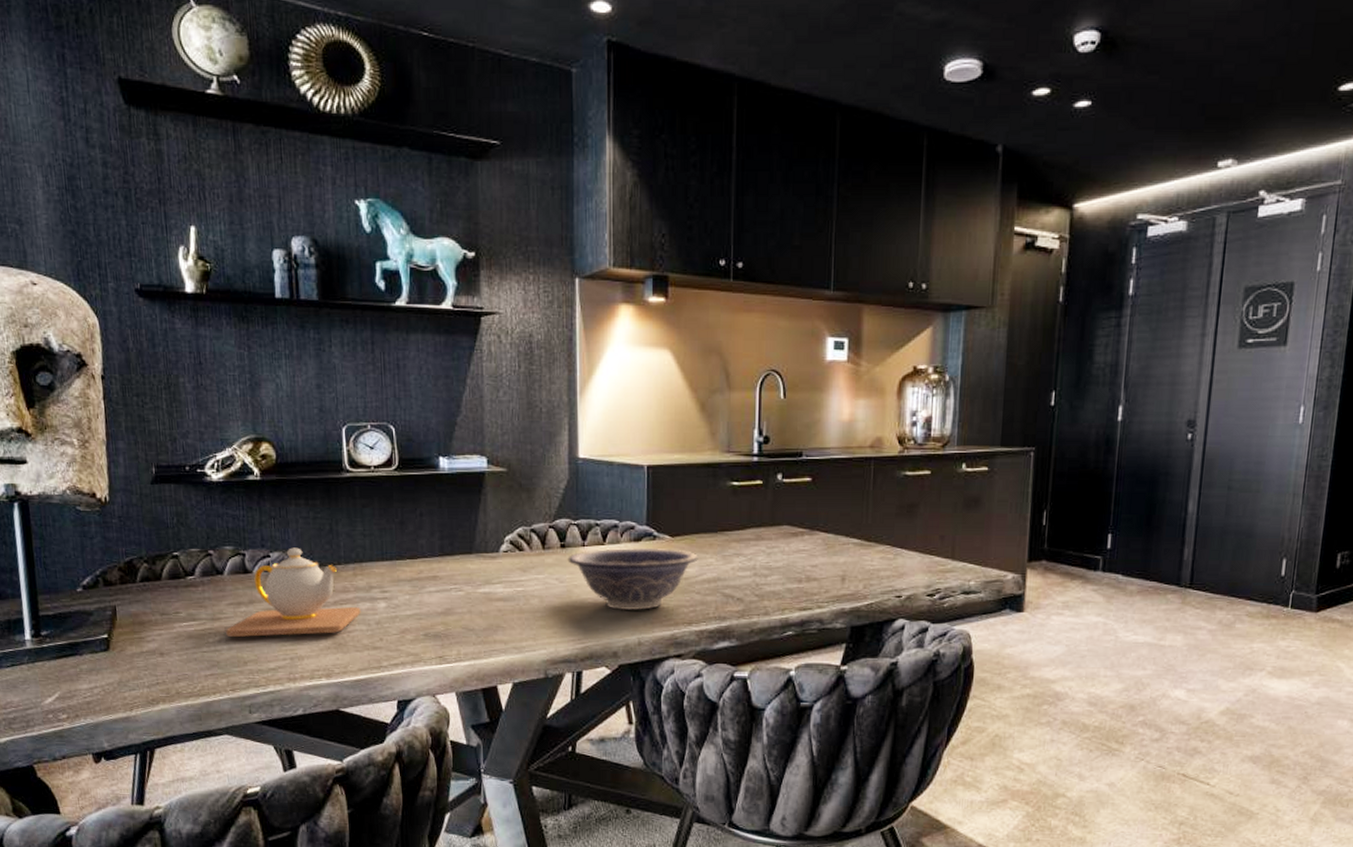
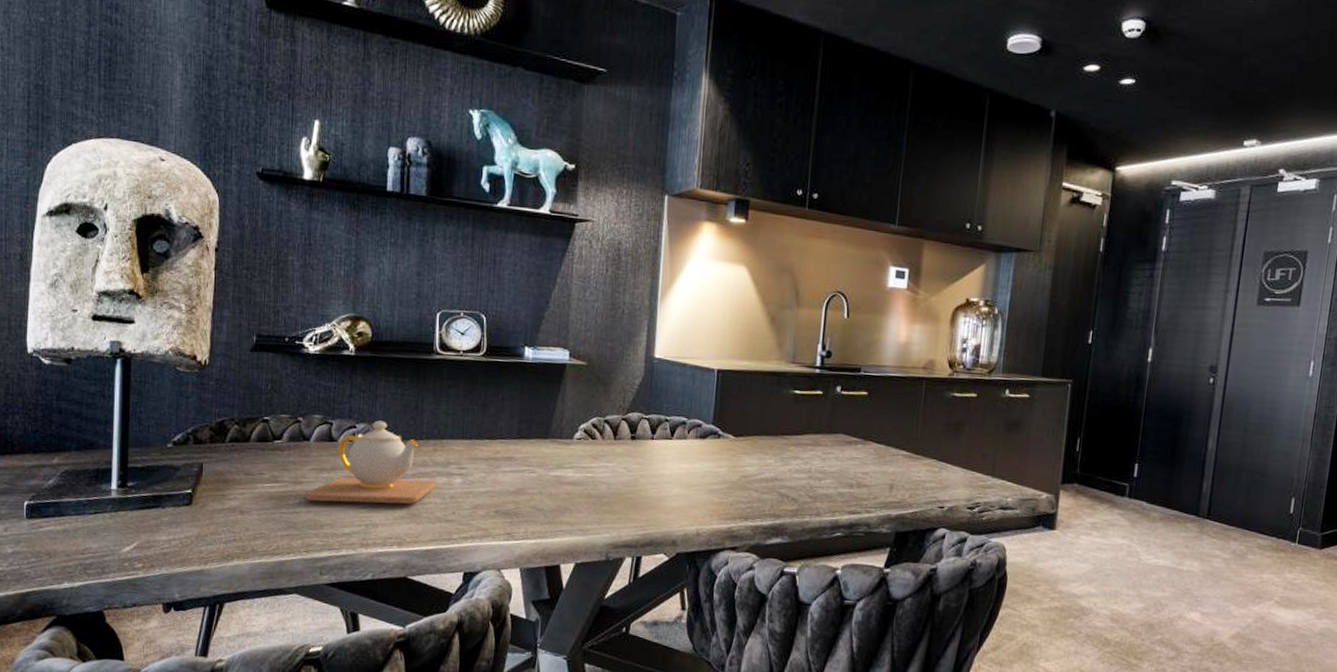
decorative bowl: present [567,547,698,611] -> none [636,443,759,503]

